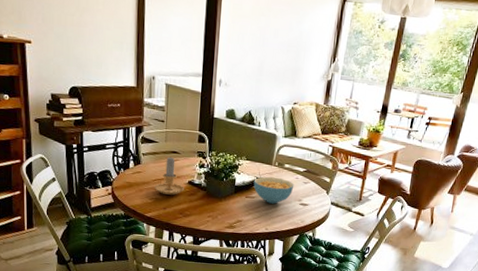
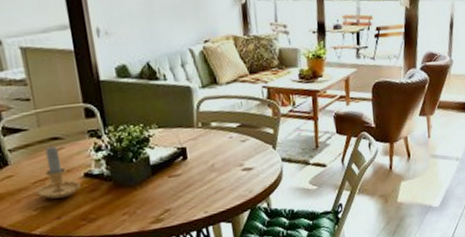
cereal bowl: present [253,176,294,204] -> none [174,142,230,179]

